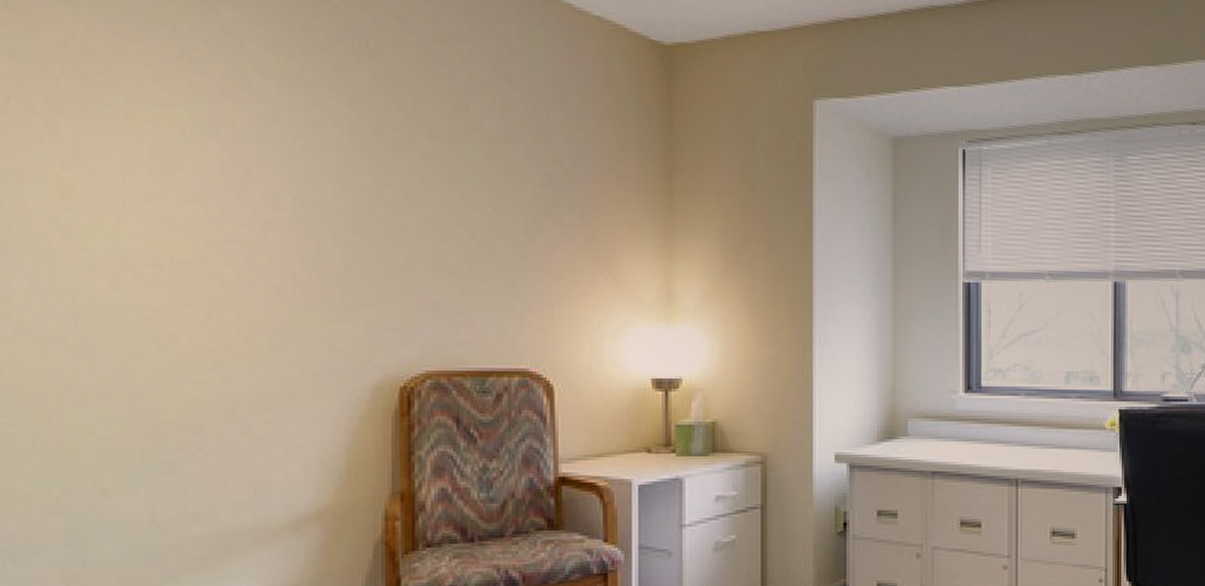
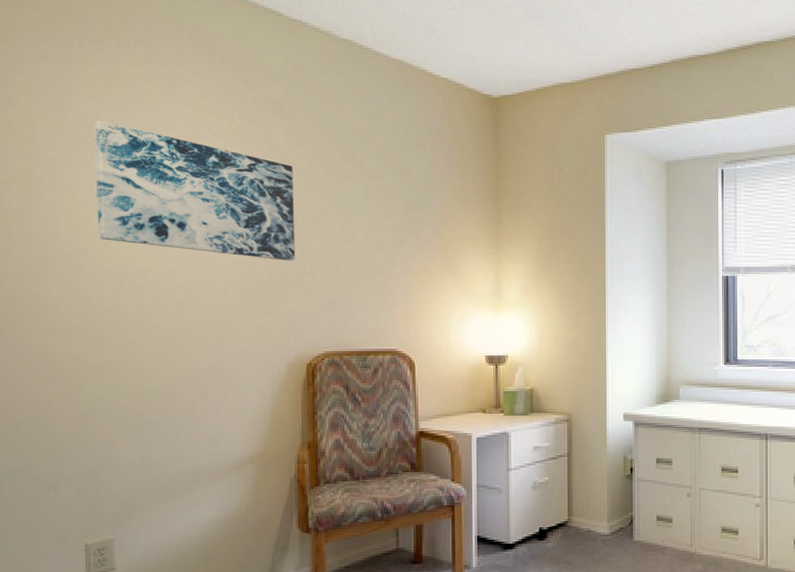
wall art: none [82,47,385,249] -> present [94,120,296,261]

